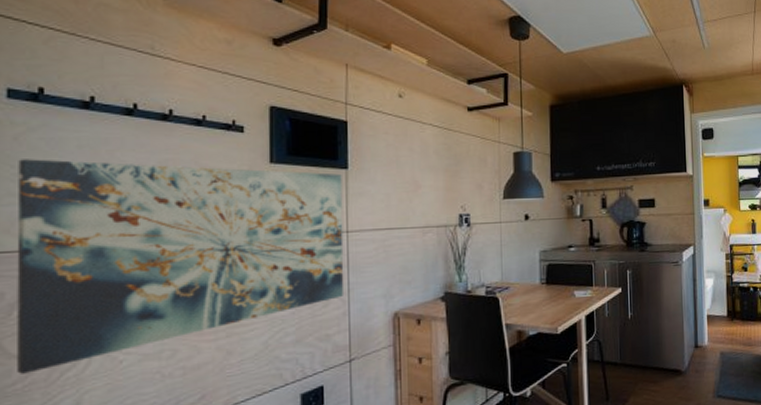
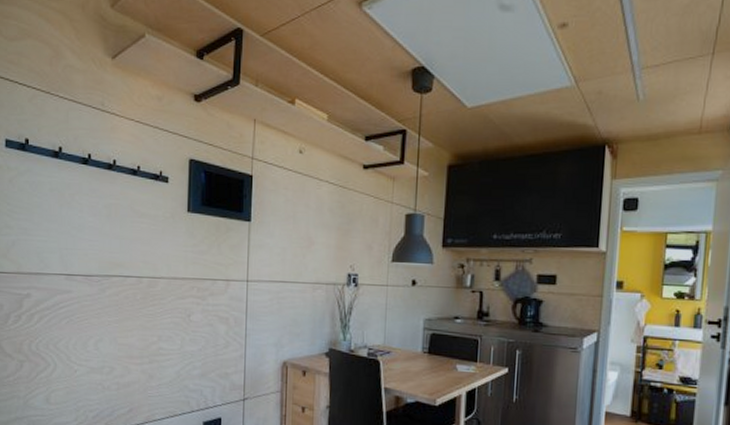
wall art: present [17,159,344,374] -> none [10,198,246,370]

